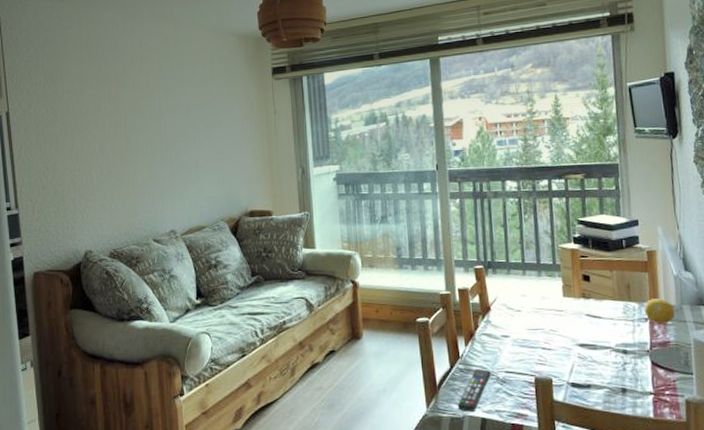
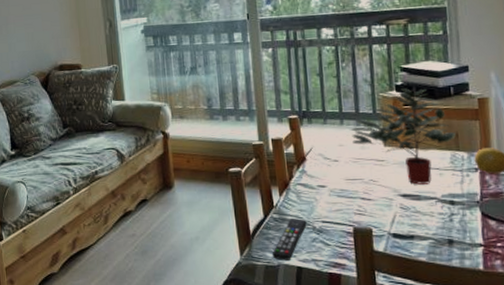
potted plant: none [532,239,628,334] -> present [350,87,456,185]

